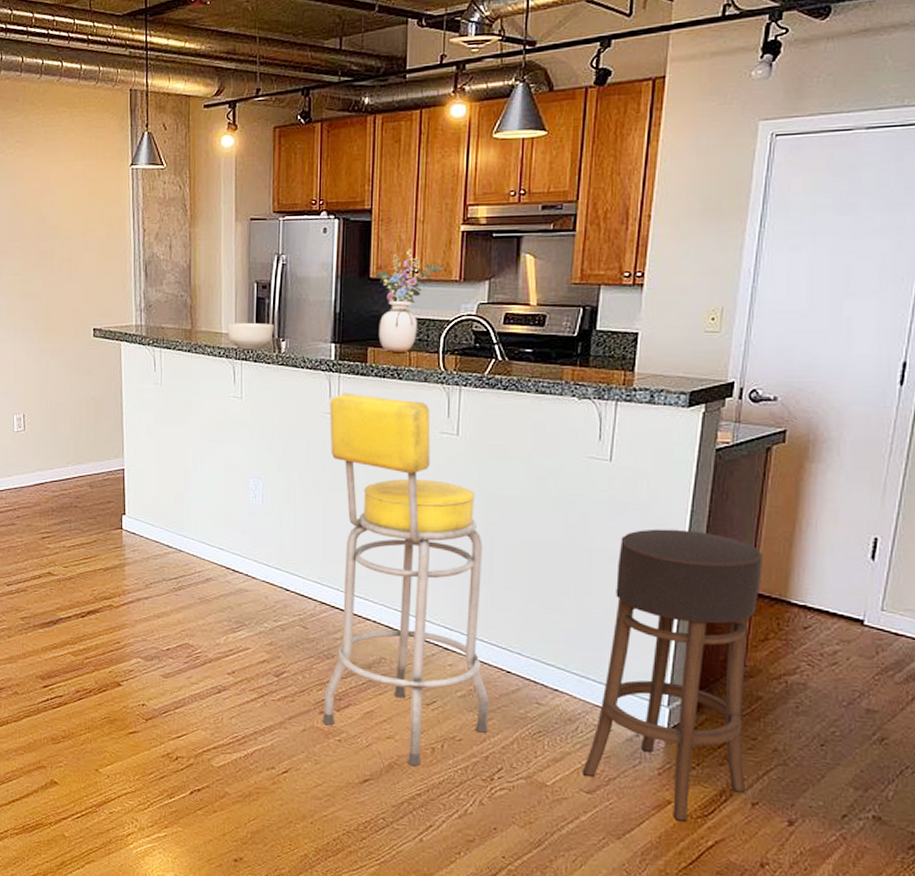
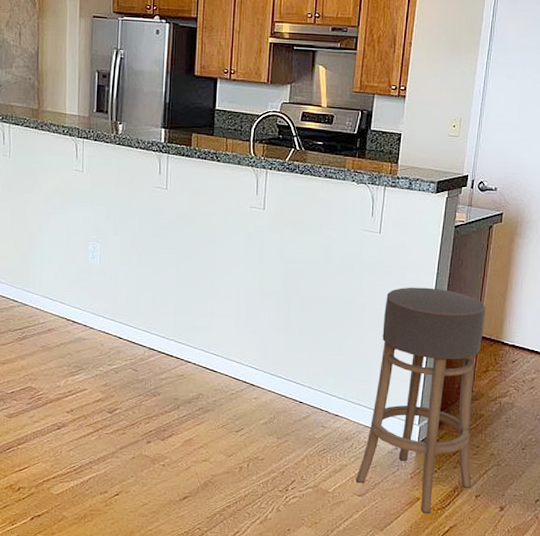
bowl: present [227,322,274,350] -> none [70,105,112,131]
bar stool: present [322,393,489,767] -> none [149,170,285,483]
bouquet: present [377,248,444,352] -> none [200,53,255,139]

